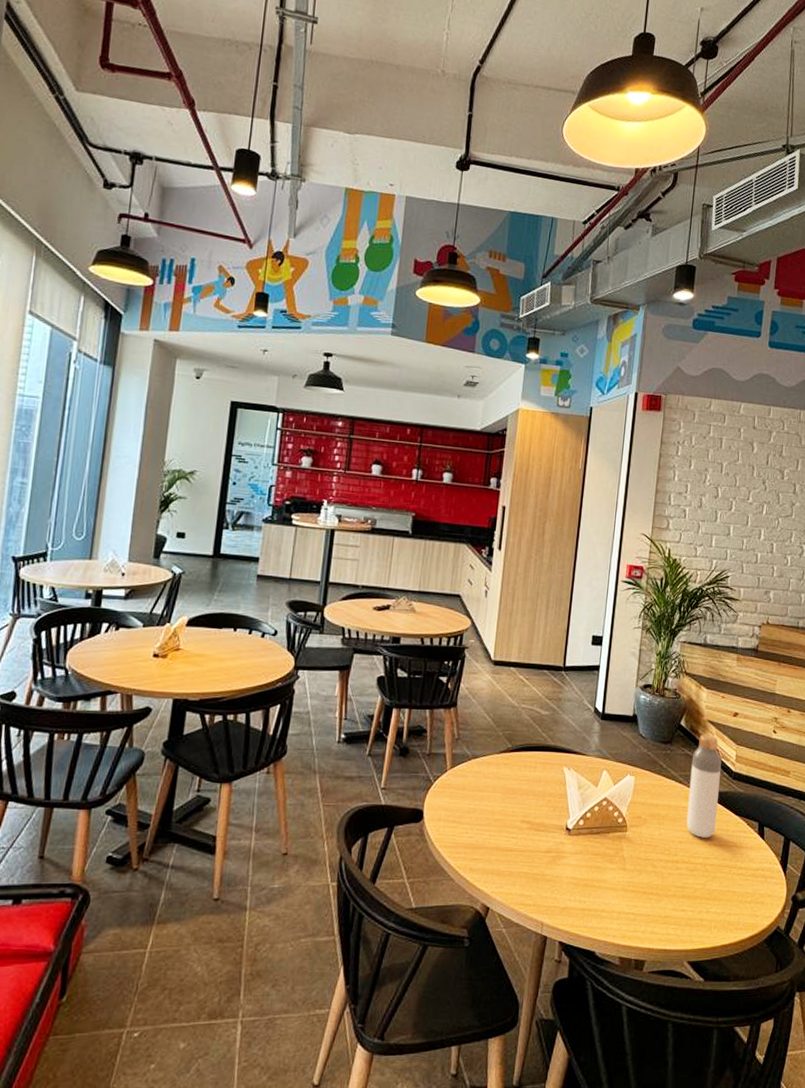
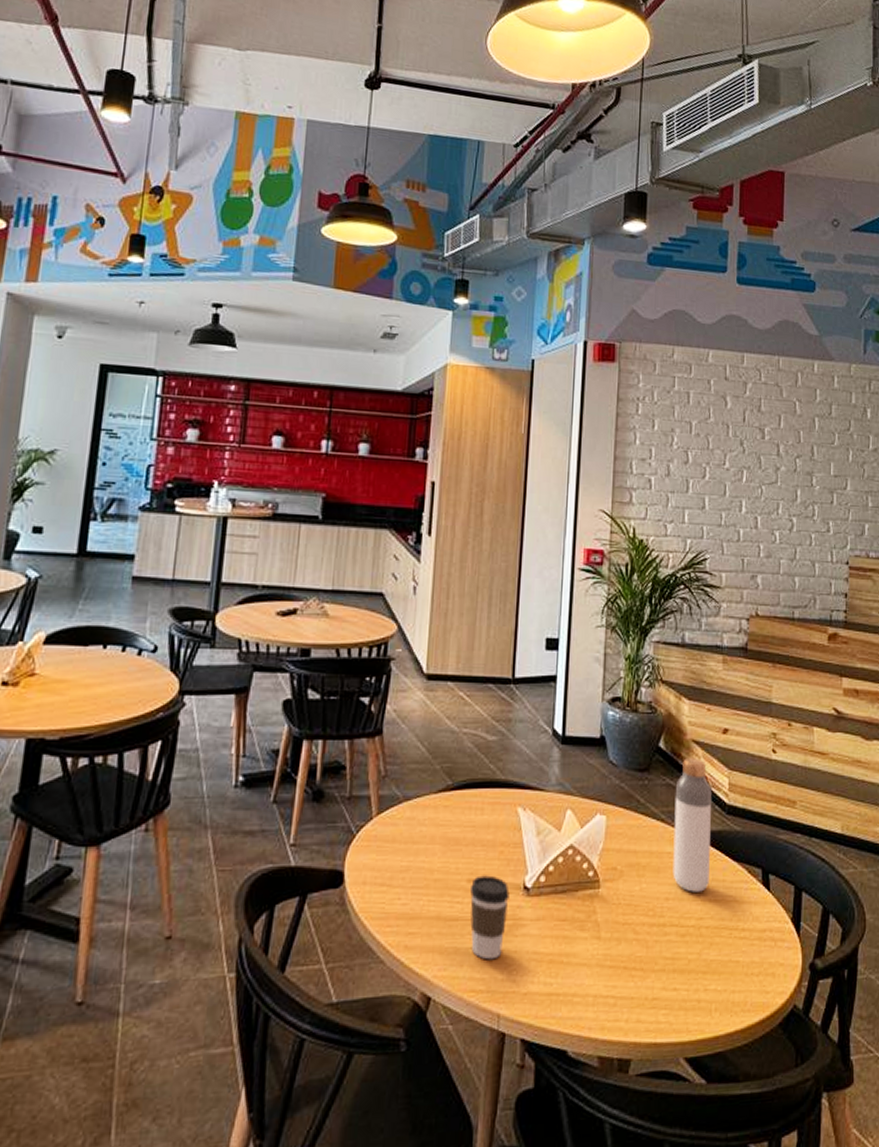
coffee cup: none [522,818,555,882] -> present [470,875,510,960]

